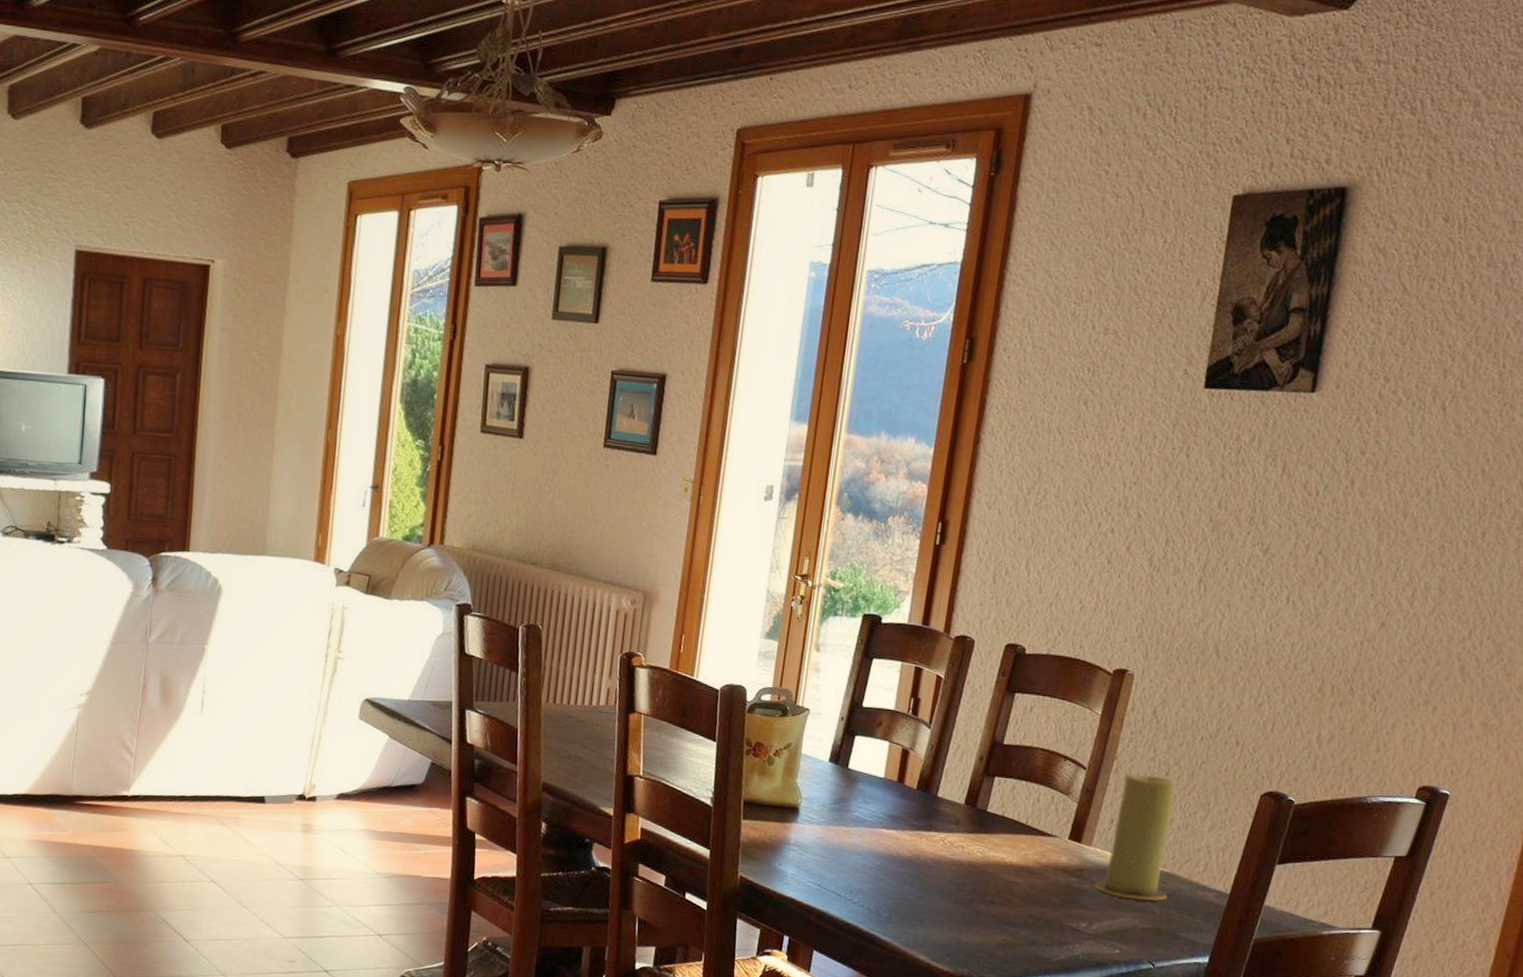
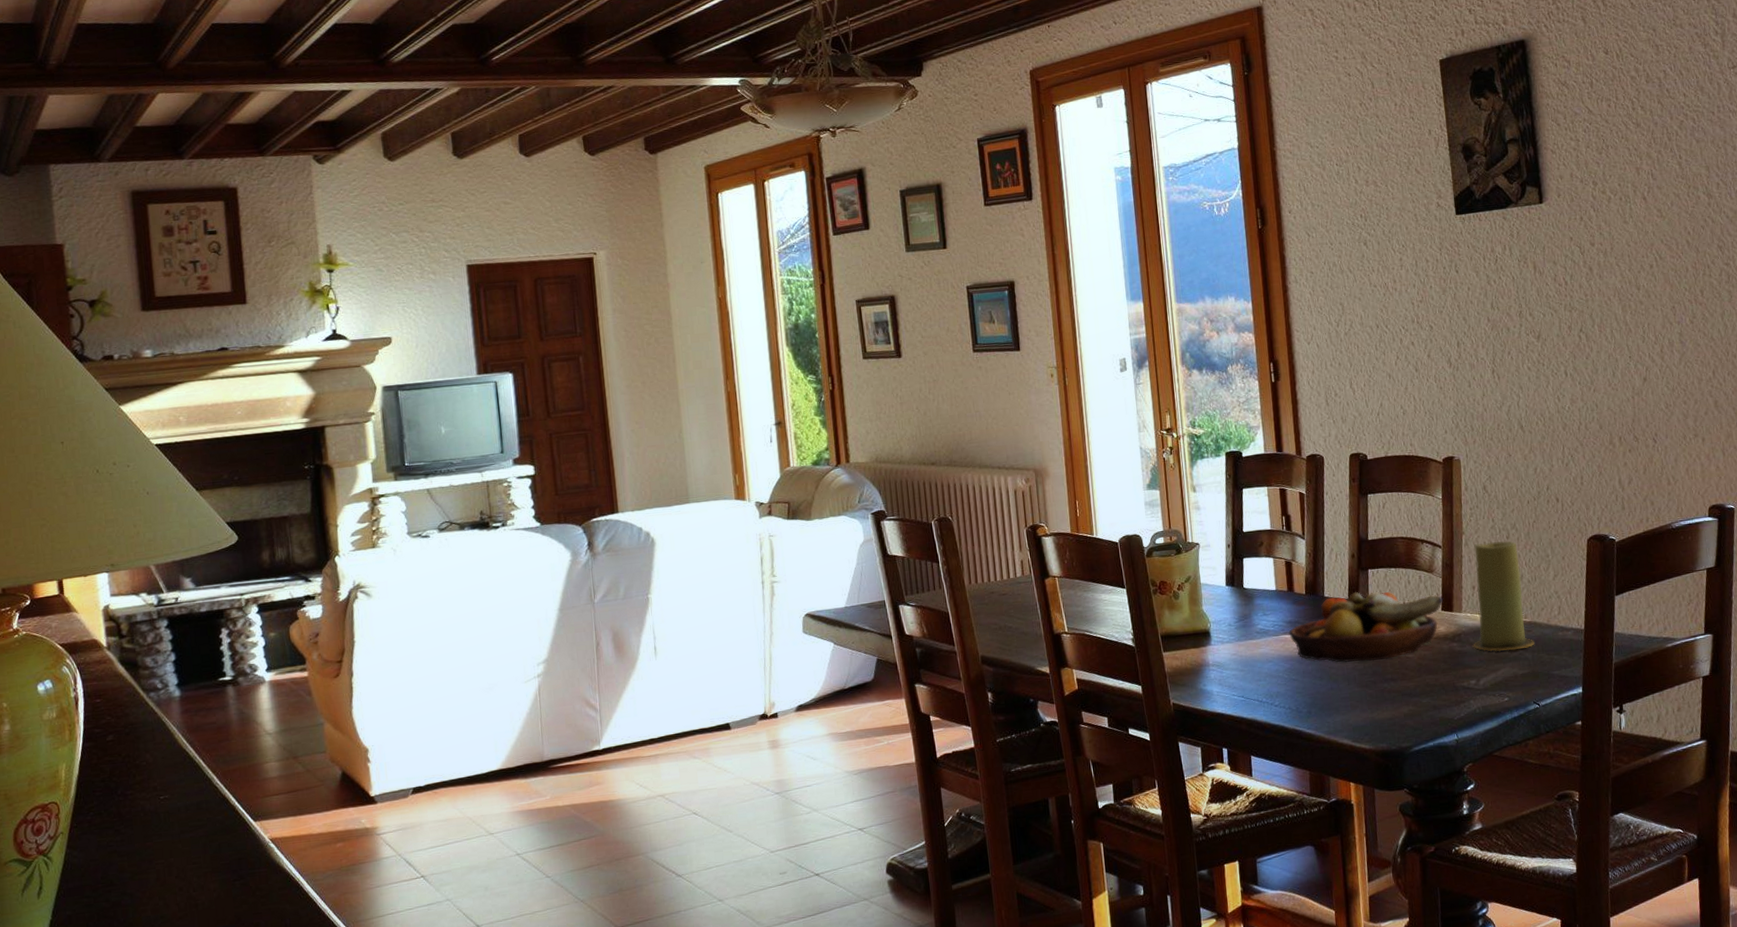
fruit bowl: none [887,798,1074,880] -> present [1289,591,1444,663]

